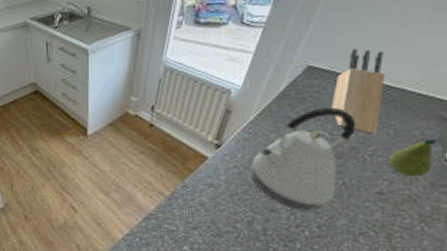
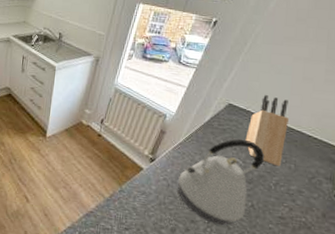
fruit: present [389,138,435,177] -> none [290,175,327,208]

